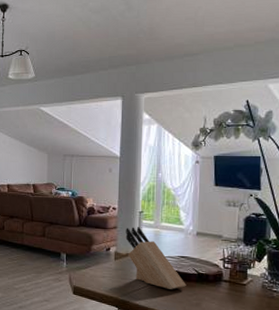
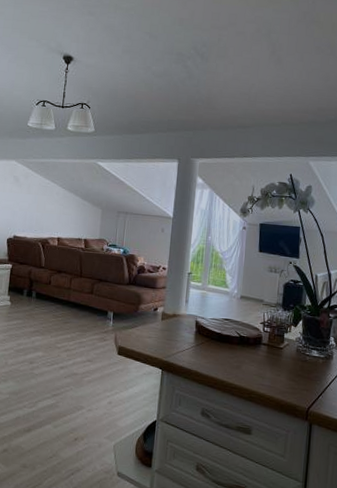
knife block: present [125,227,186,290] -> none [173,288,229,352]

